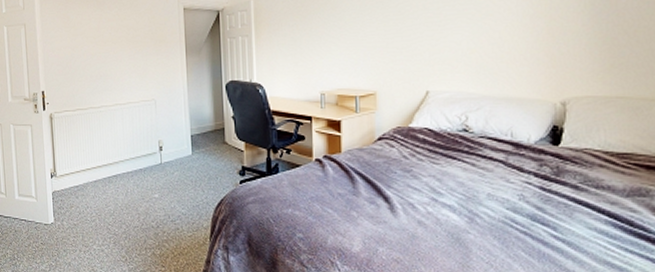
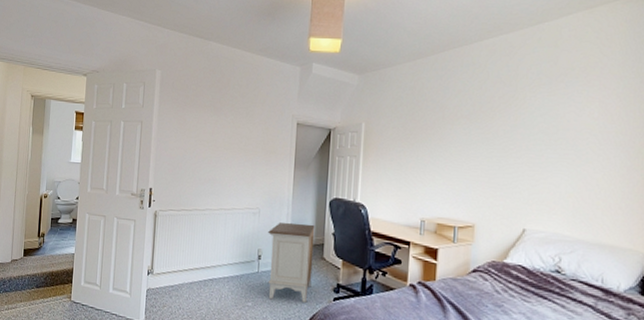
nightstand: none [167,110,216,189] -> present [268,222,315,302]

